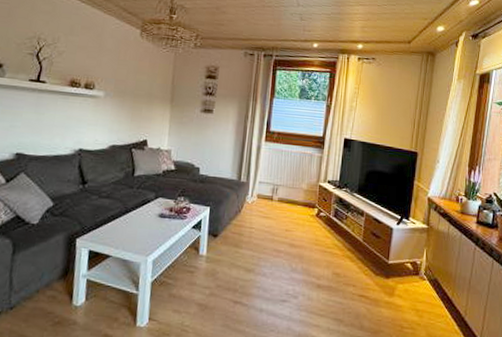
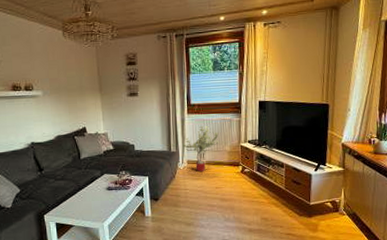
potted tree: none [254,157,297,210] -> present [182,125,219,173]

